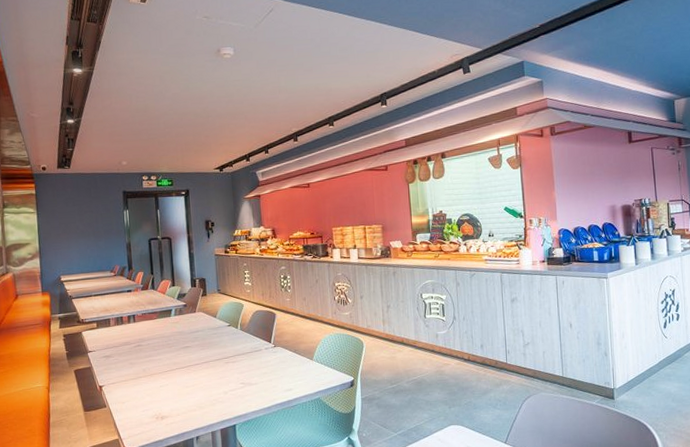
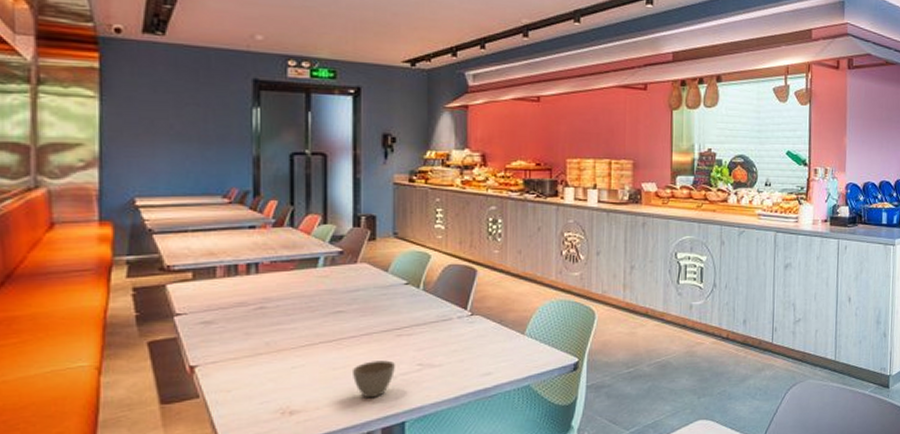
cup: none [198,380,226,408] -> present [351,360,395,398]

